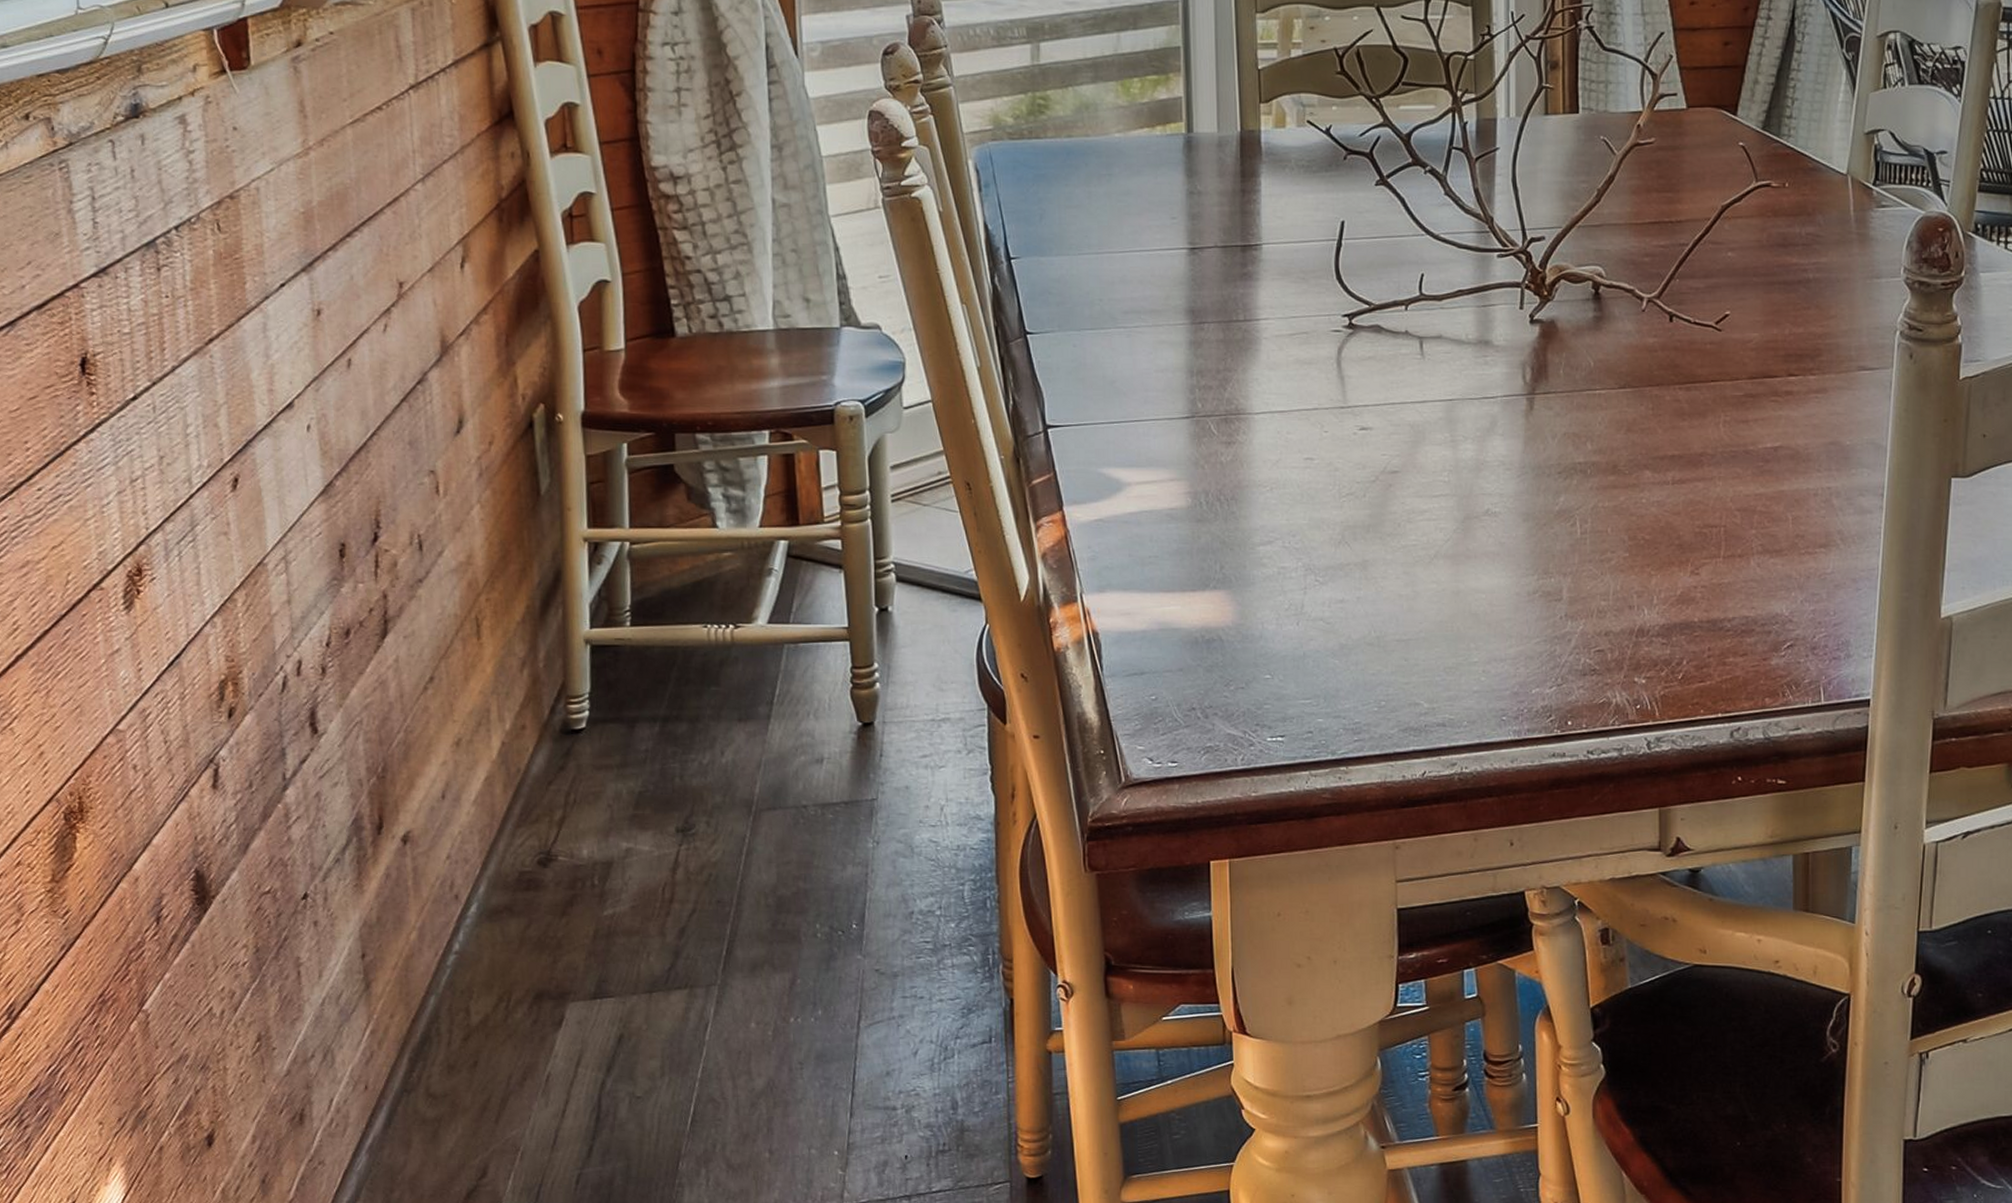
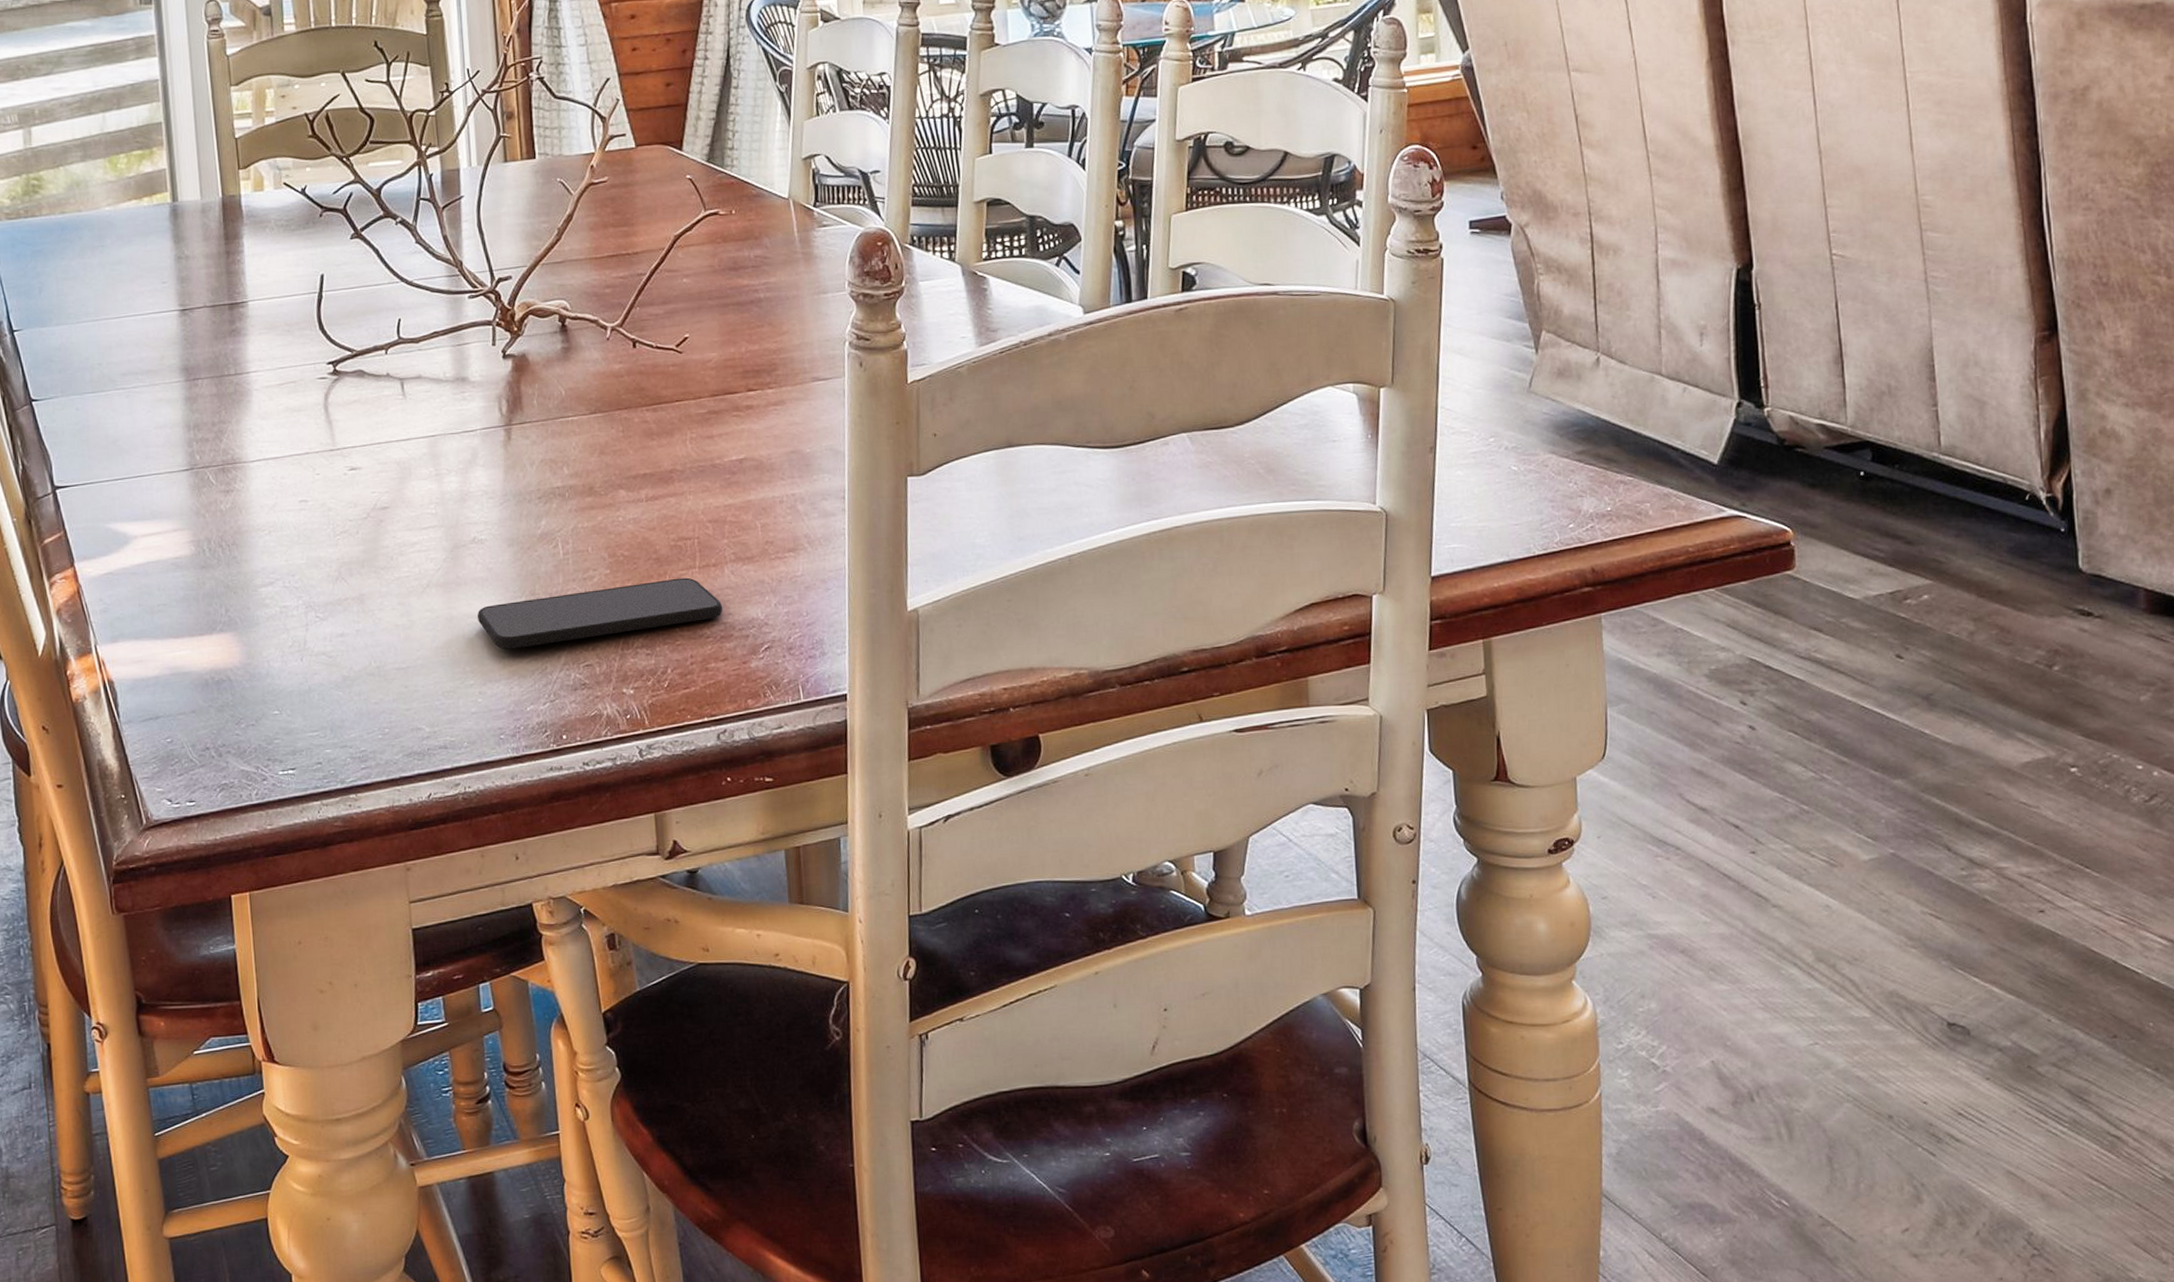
smartphone: none [1485,566,1746,628] -> present [477,577,723,649]

